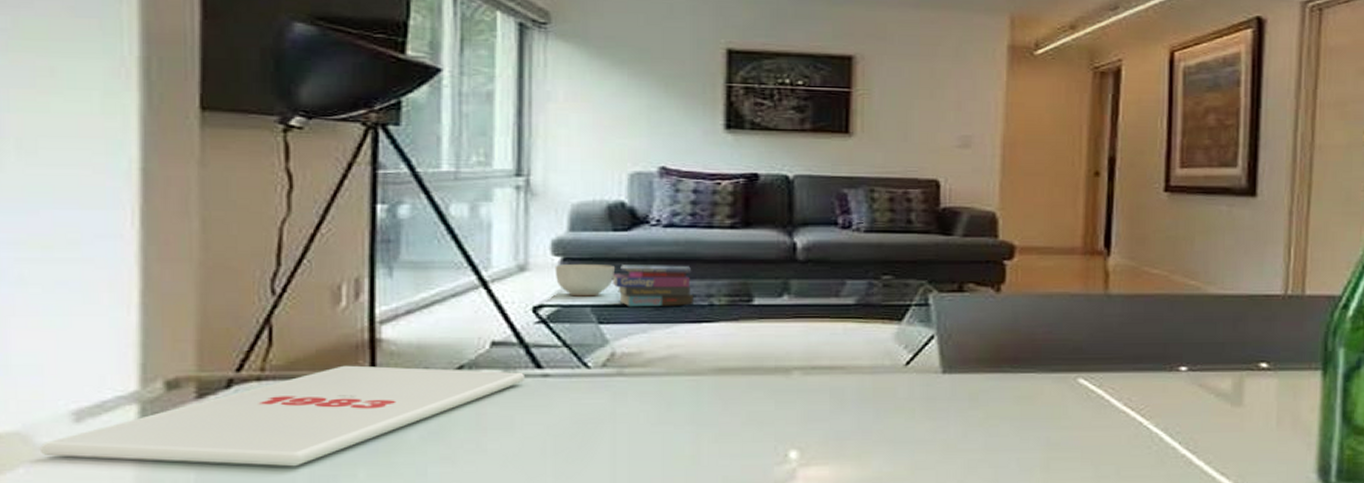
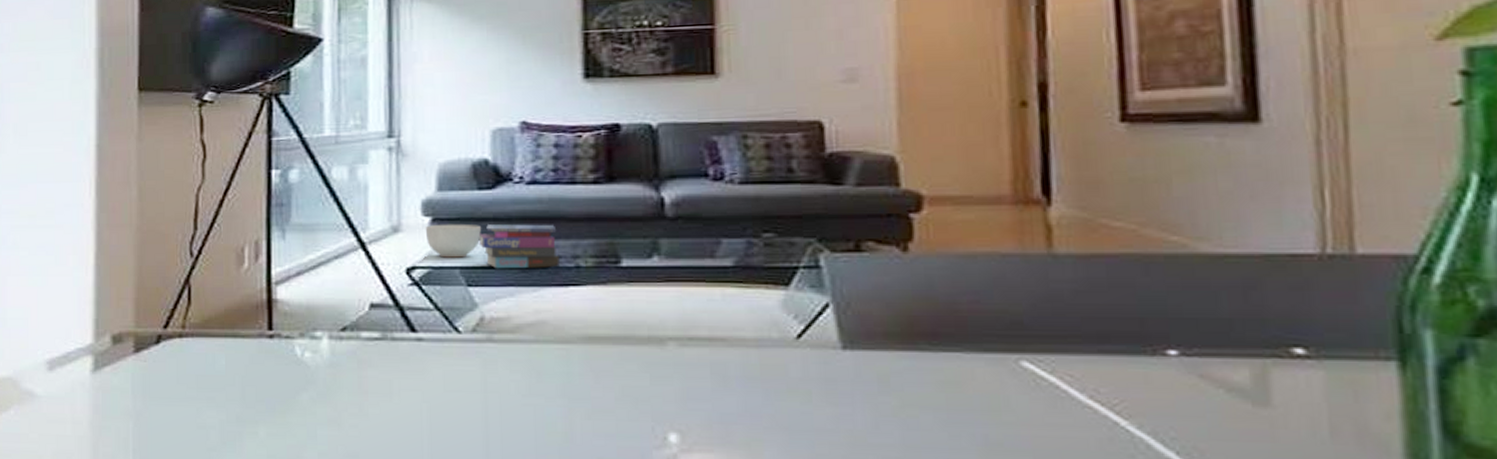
magazine: present [39,365,526,467] -> none [24,324,401,421]

